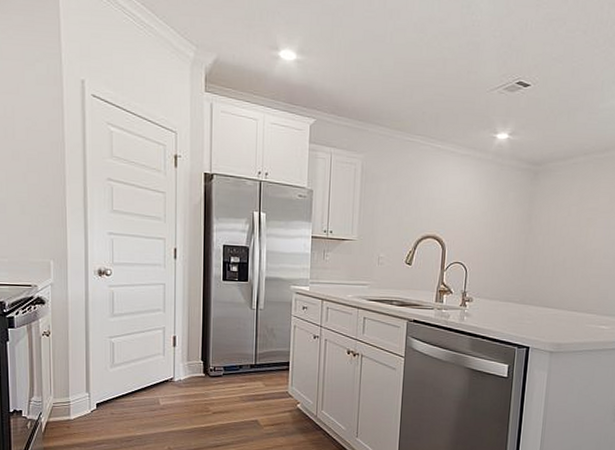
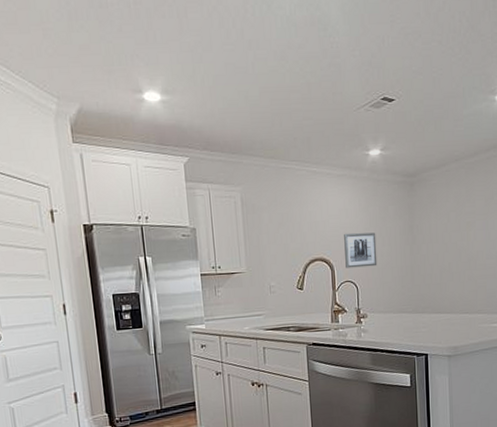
wall art: none [457,214,493,251] -> present [344,232,378,268]

